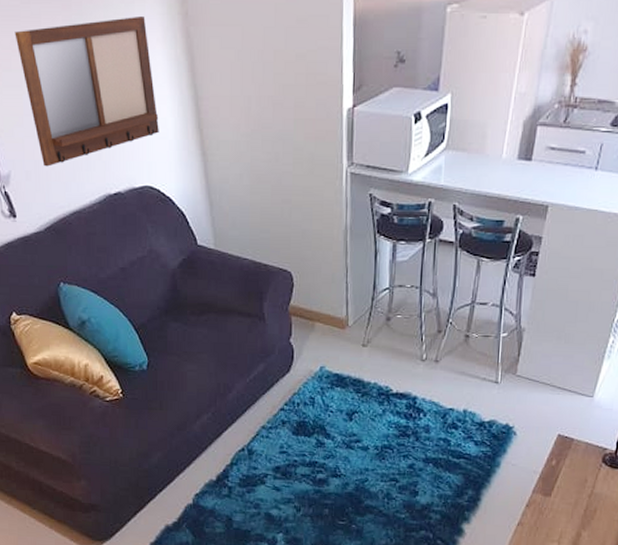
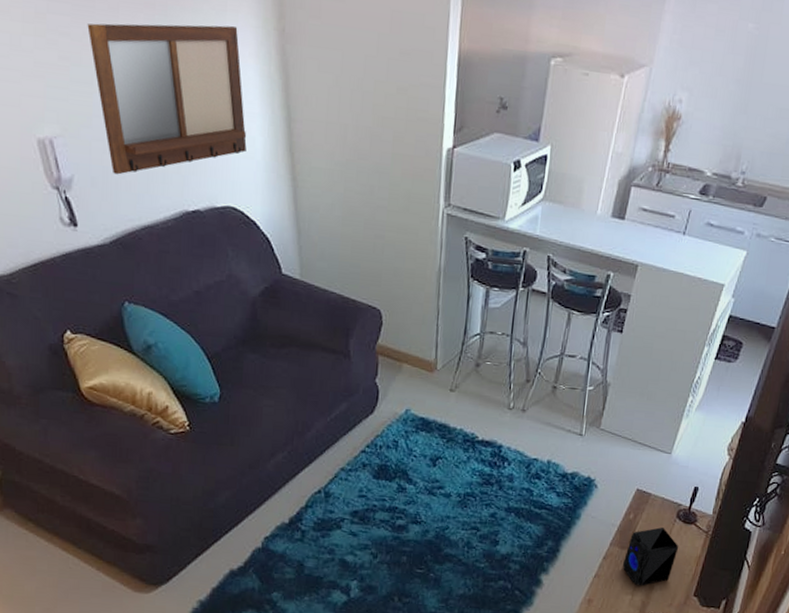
speaker: none [546,473,607,534] -> present [622,527,679,586]

